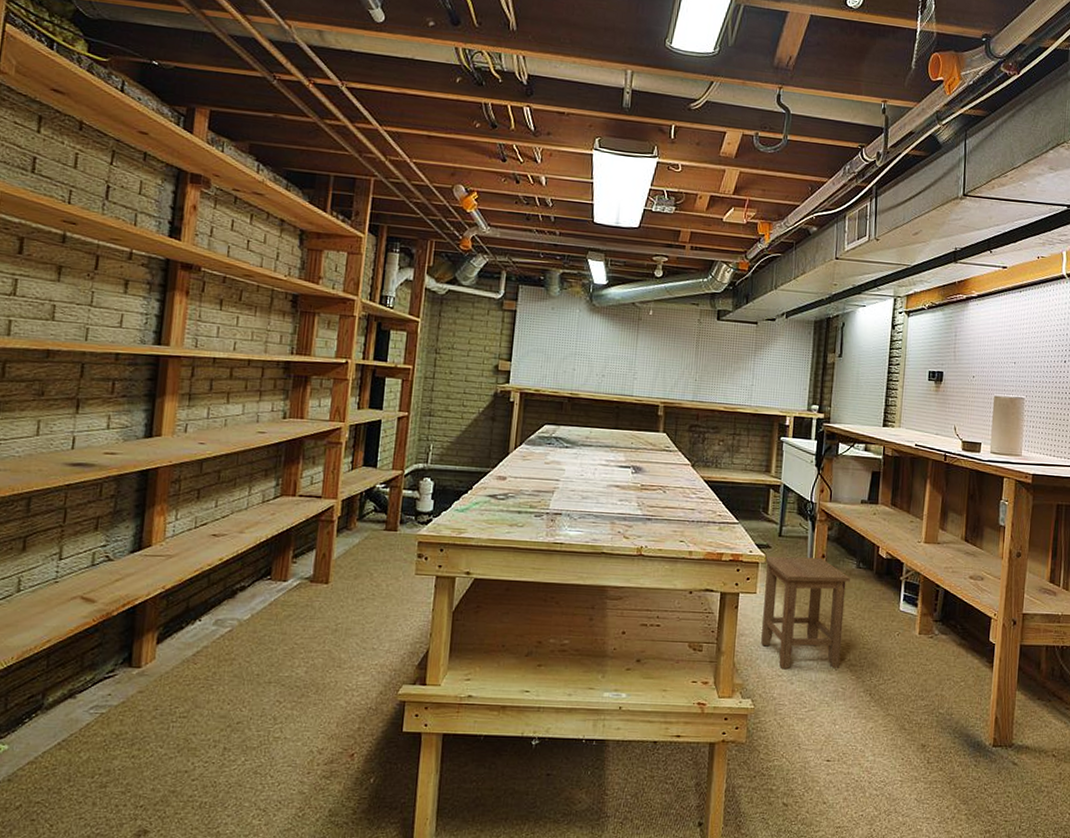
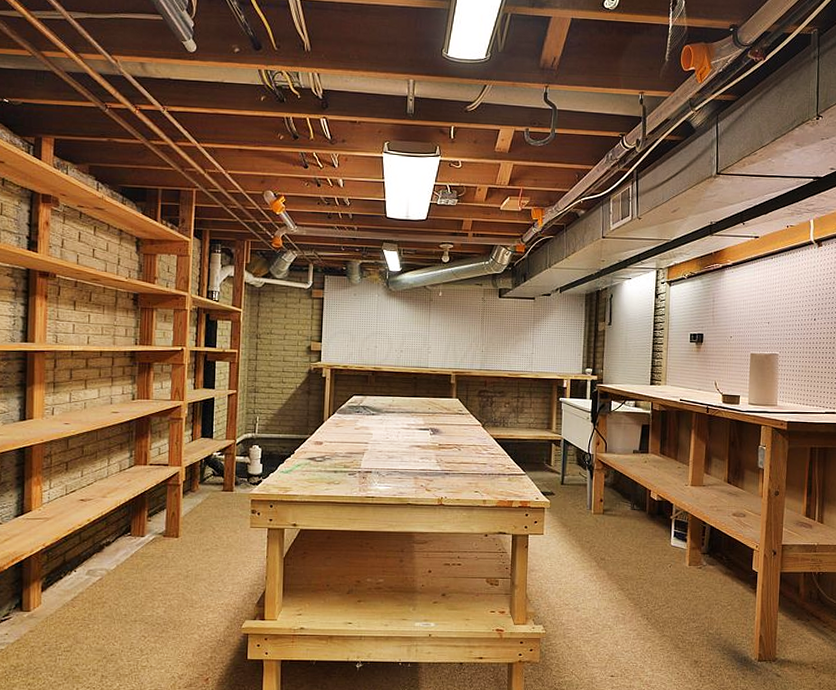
stool: present [761,556,850,670] -> none [549,501,626,599]

